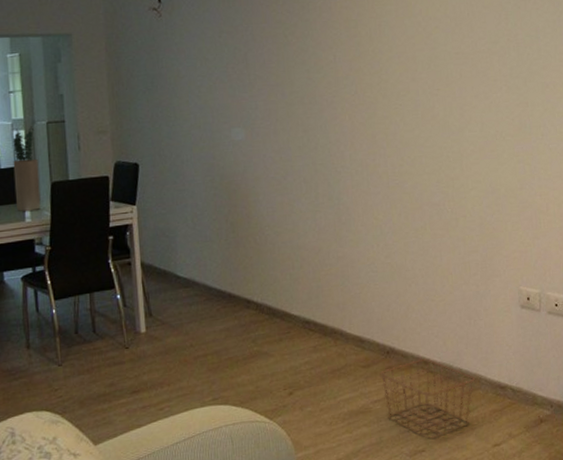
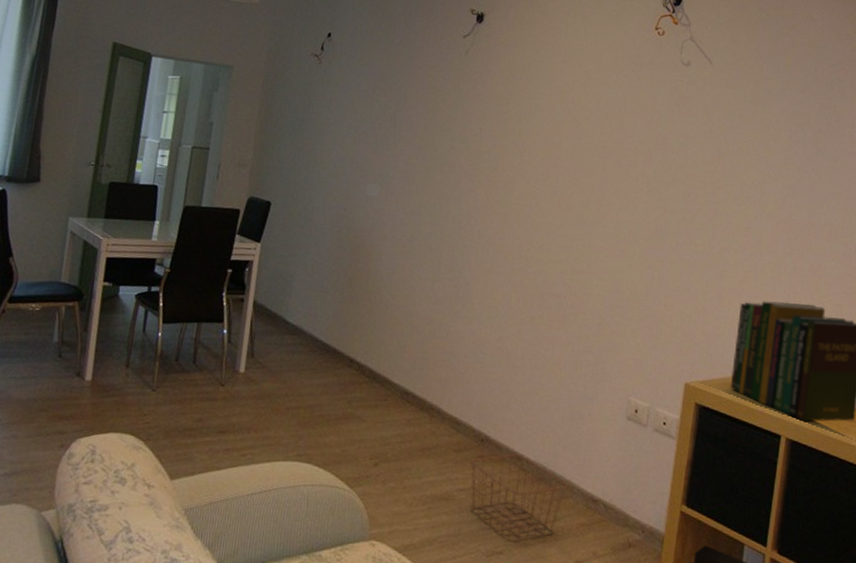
vase: present [13,126,41,212] -> none [145,148,178,231]

